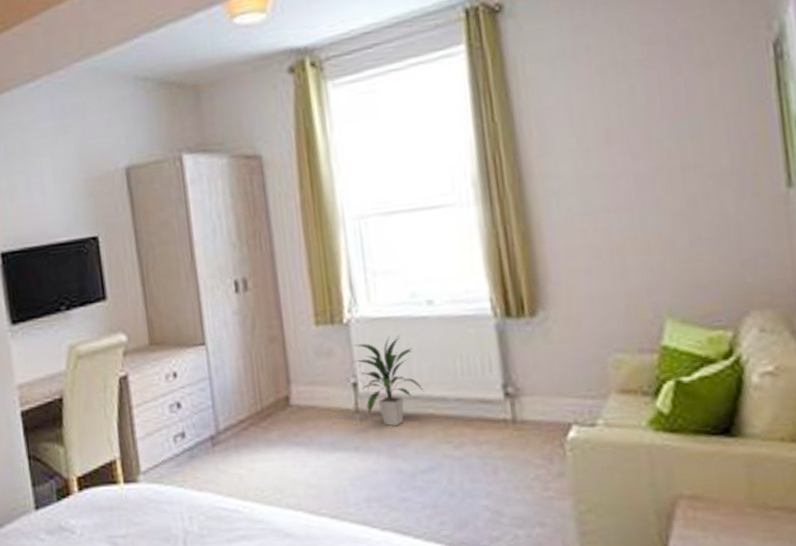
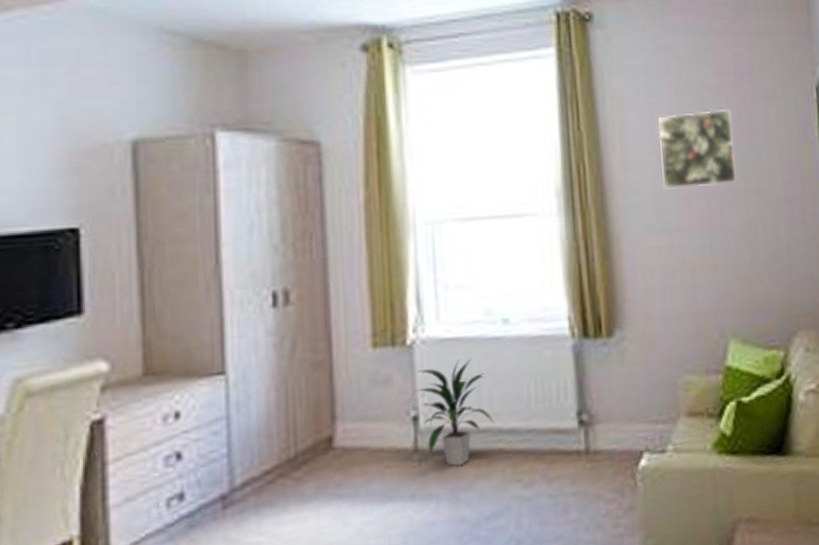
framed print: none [578,81,673,172] -> present [658,108,738,189]

